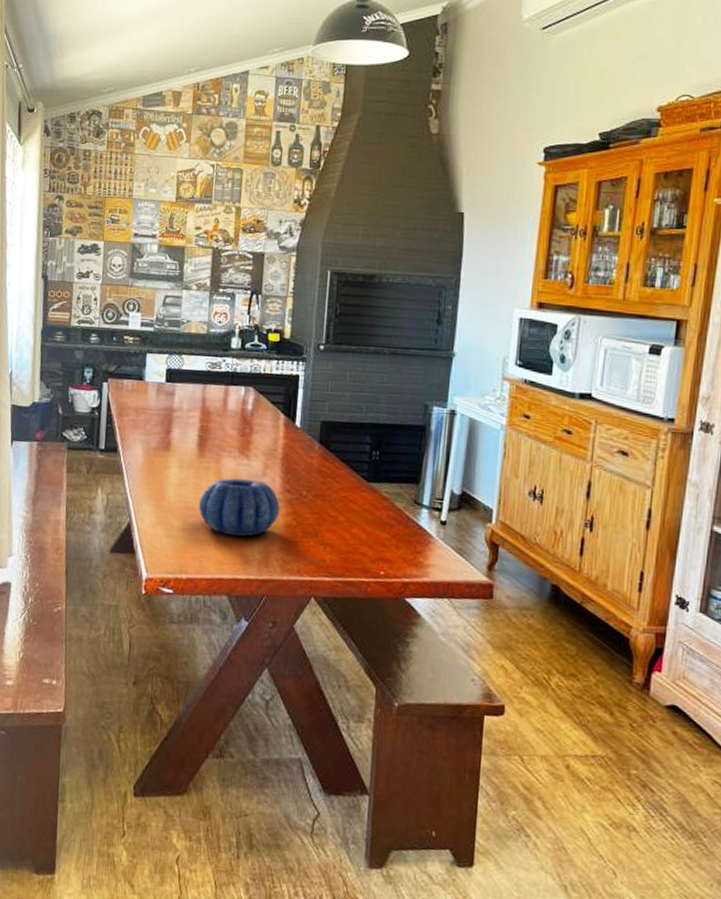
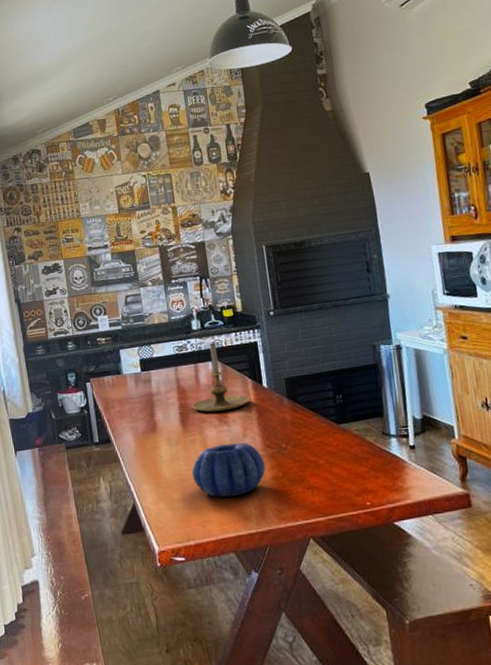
candle holder: none [213,366,279,444] -> present [192,342,250,413]

